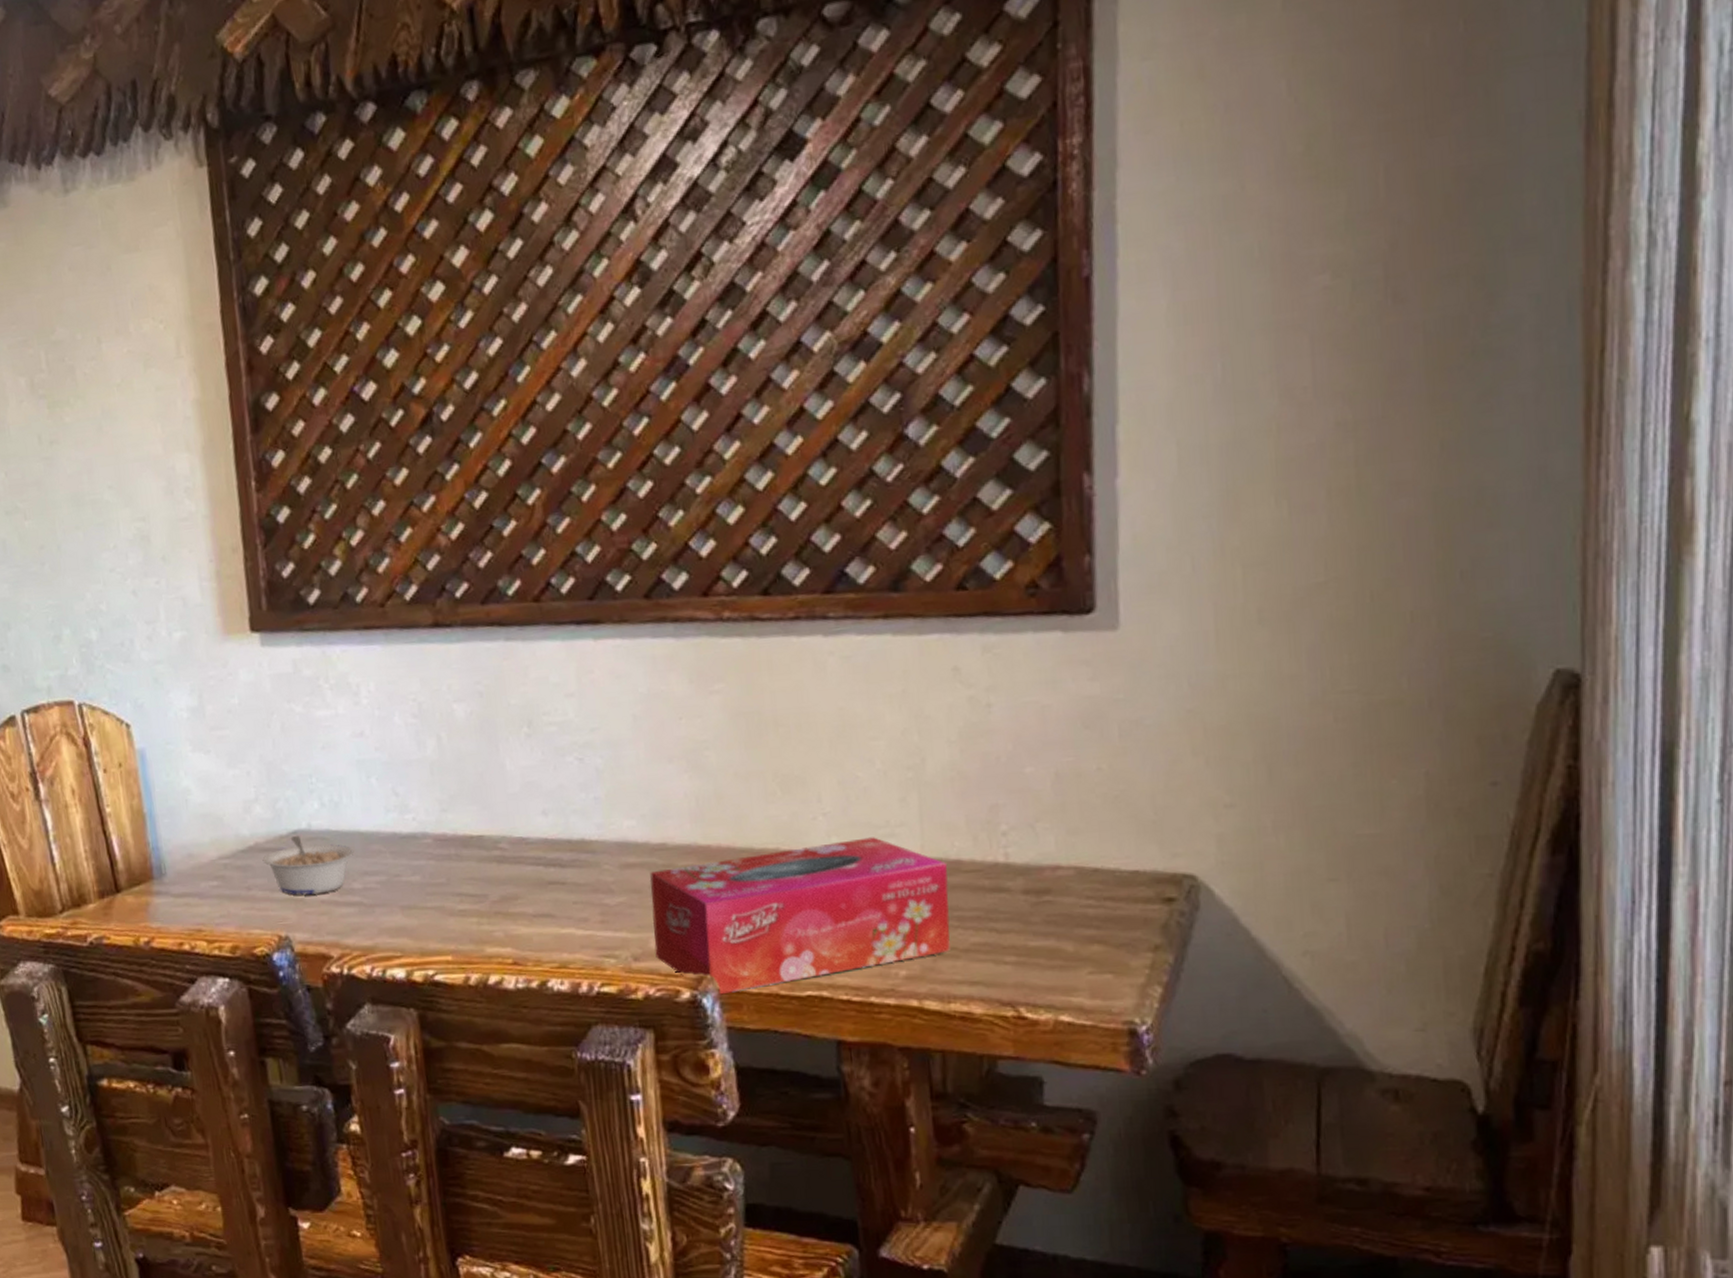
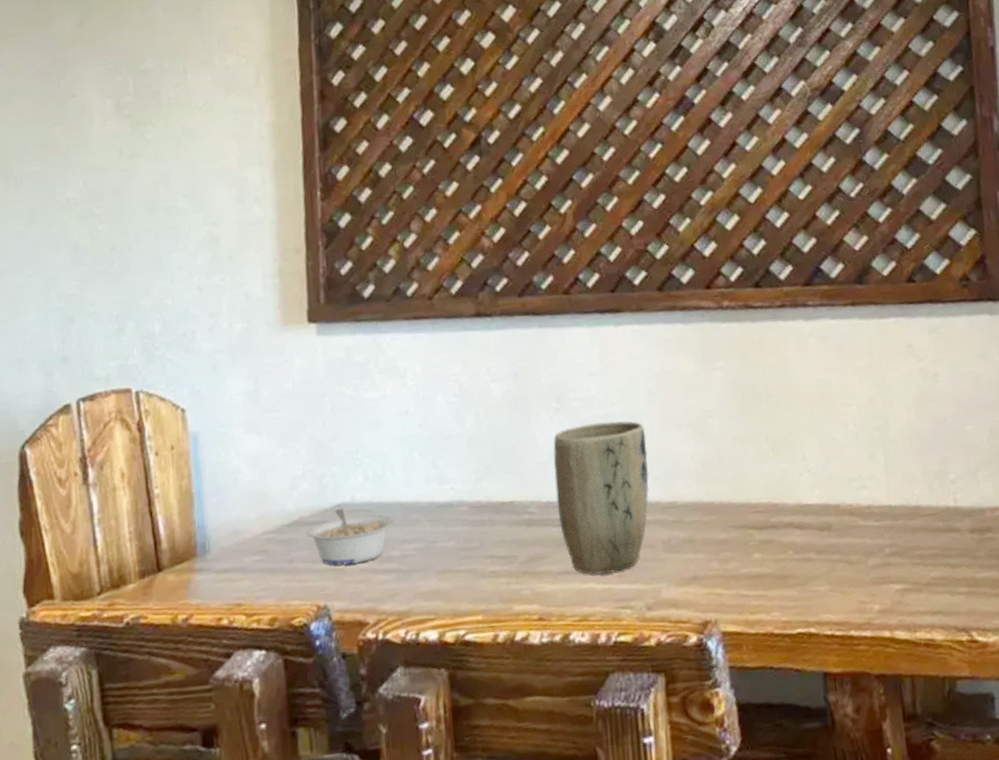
plant pot: none [525,750,635,920] -> present [553,421,649,575]
tissue box: present [649,837,951,995] -> none [661,489,915,637]

